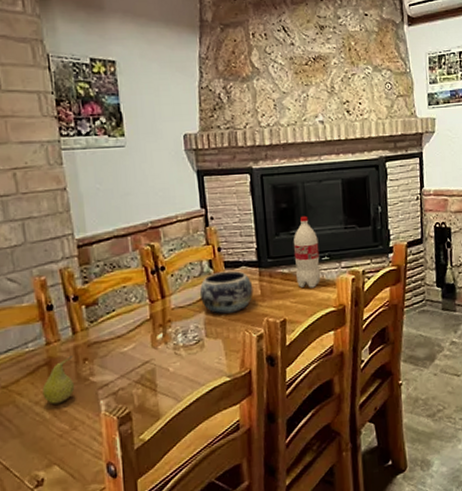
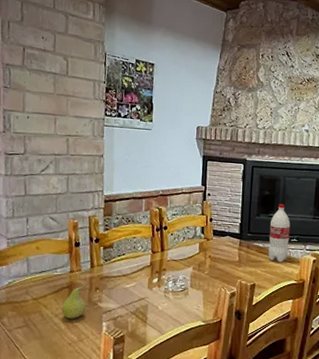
decorative bowl: present [199,270,254,314] -> none [190,237,233,272]

